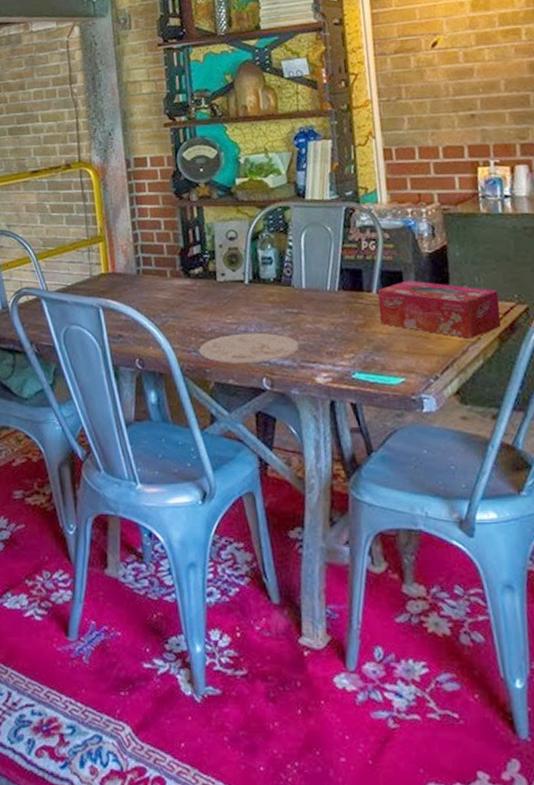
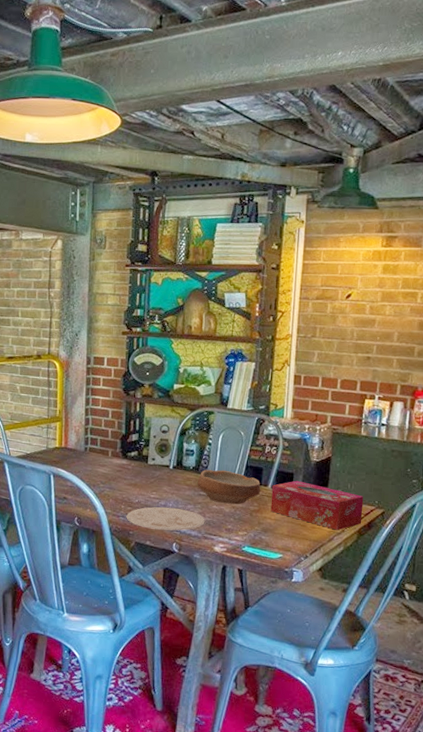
bowl: none [282,277,364,321] -> present [197,469,261,505]

